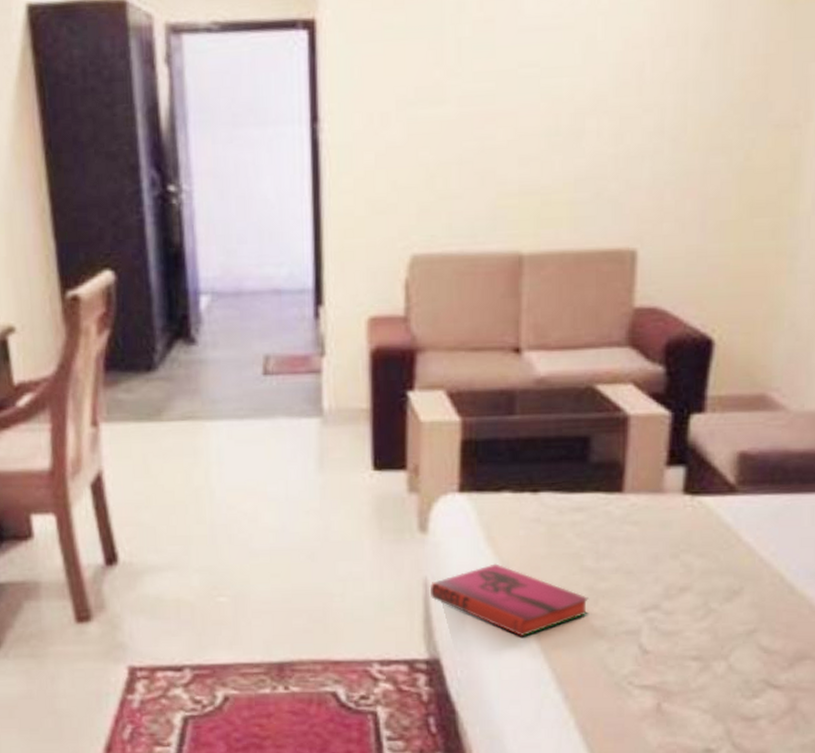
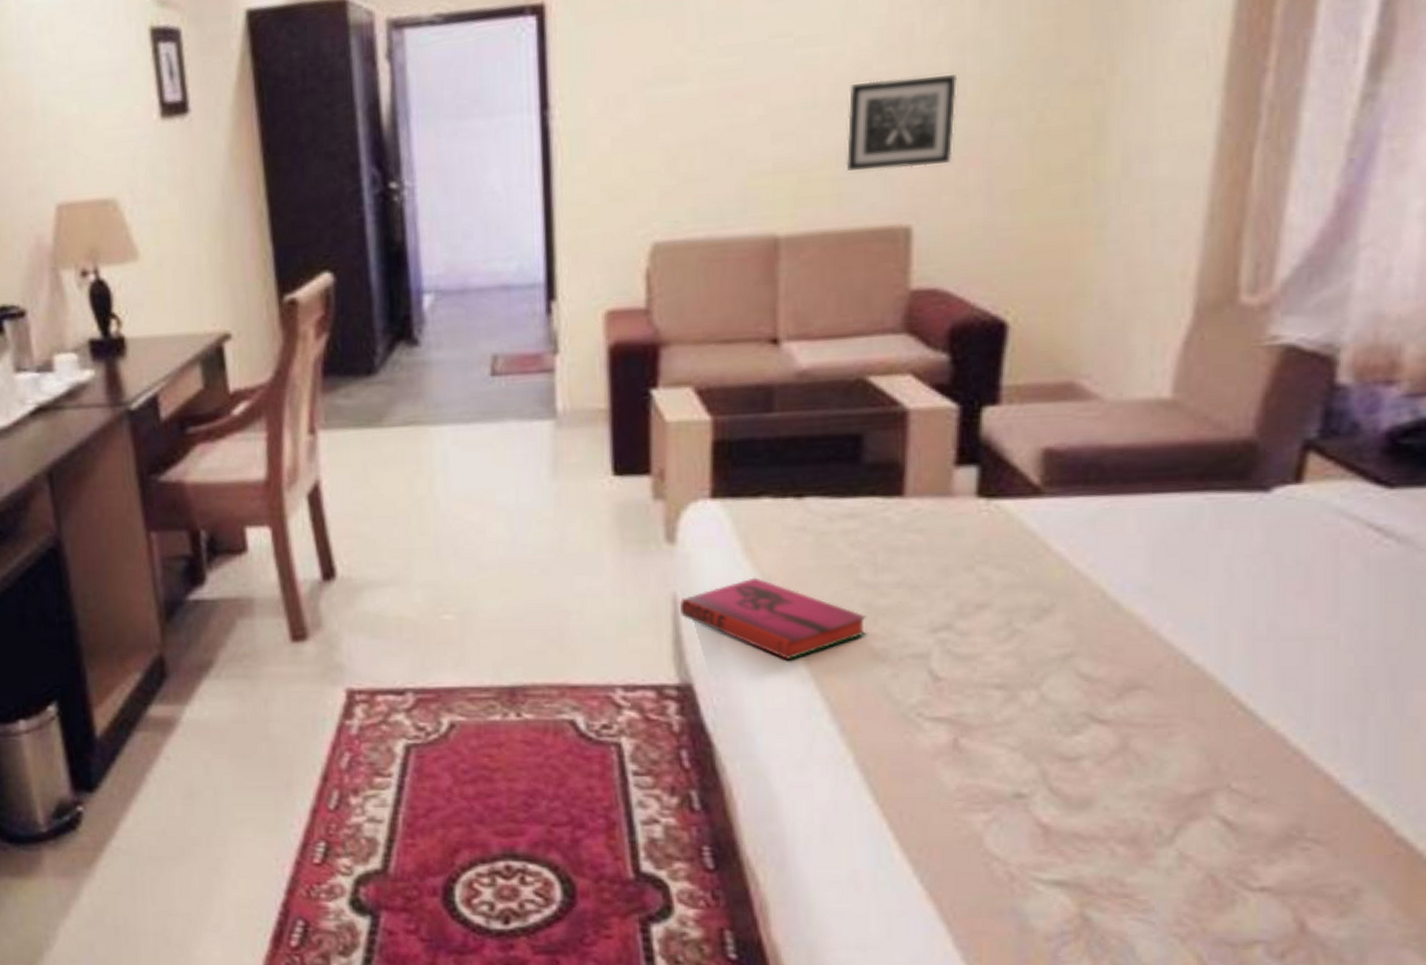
wall art: none [582,112,680,197] -> present [845,75,958,171]

